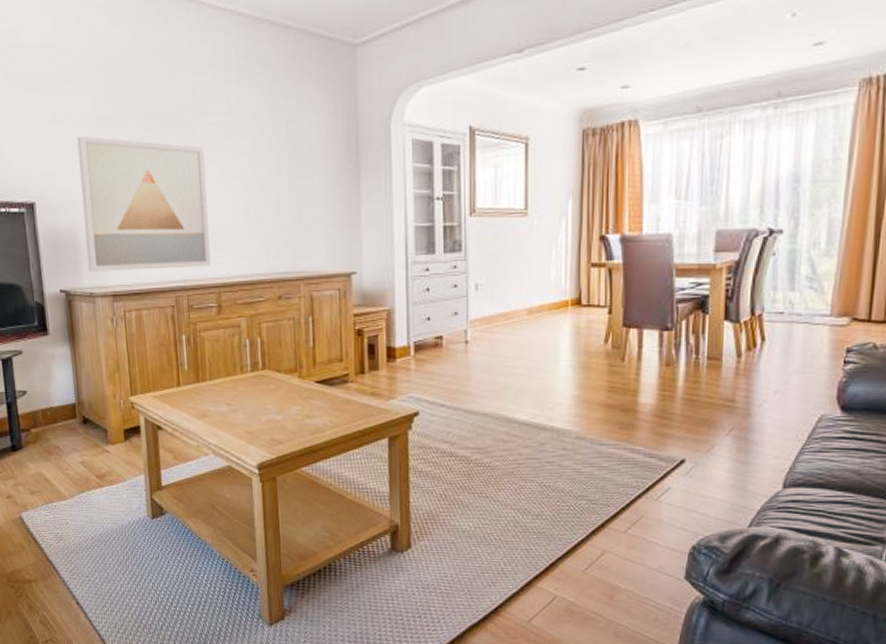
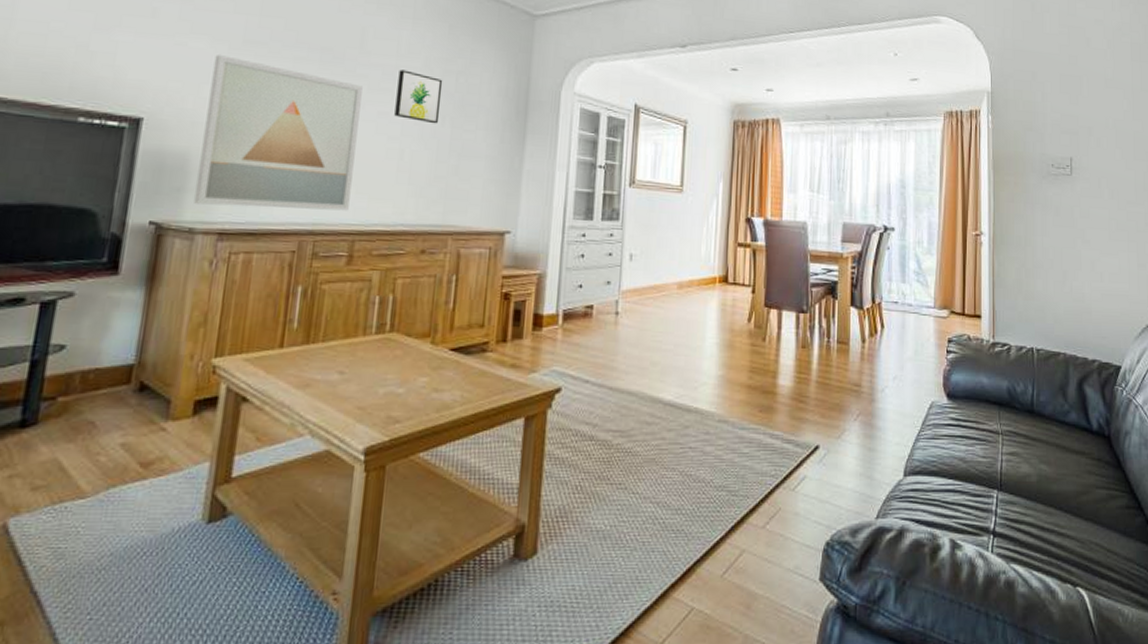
wall art: none [233,125,277,176] -> present [394,69,443,124]

